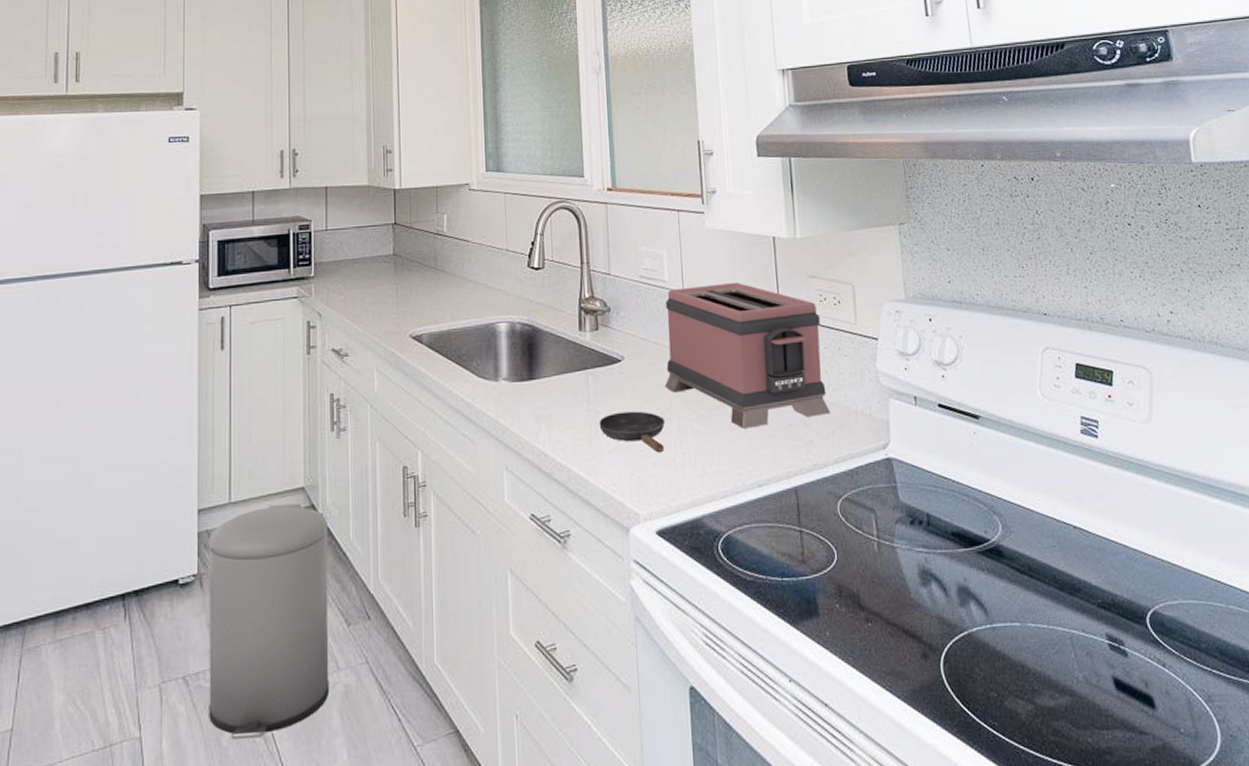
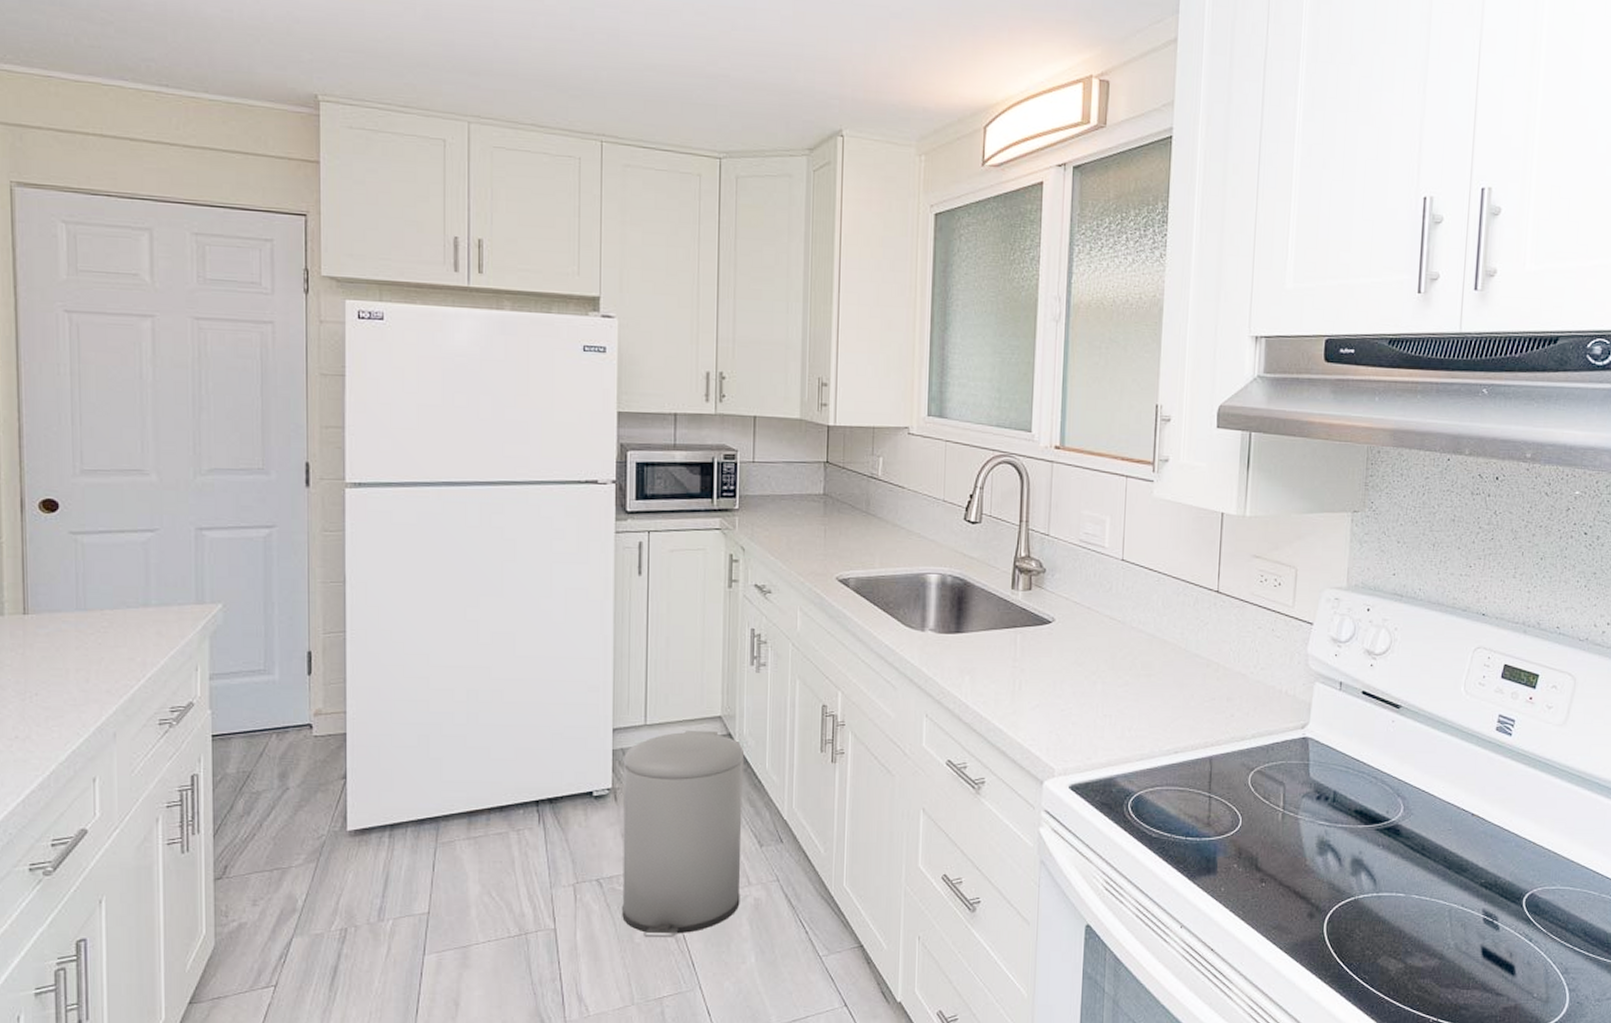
frying pan: present [599,411,666,453] -> none [1023,671,1090,714]
toaster: present [664,282,831,429] -> none [1093,554,1258,698]

